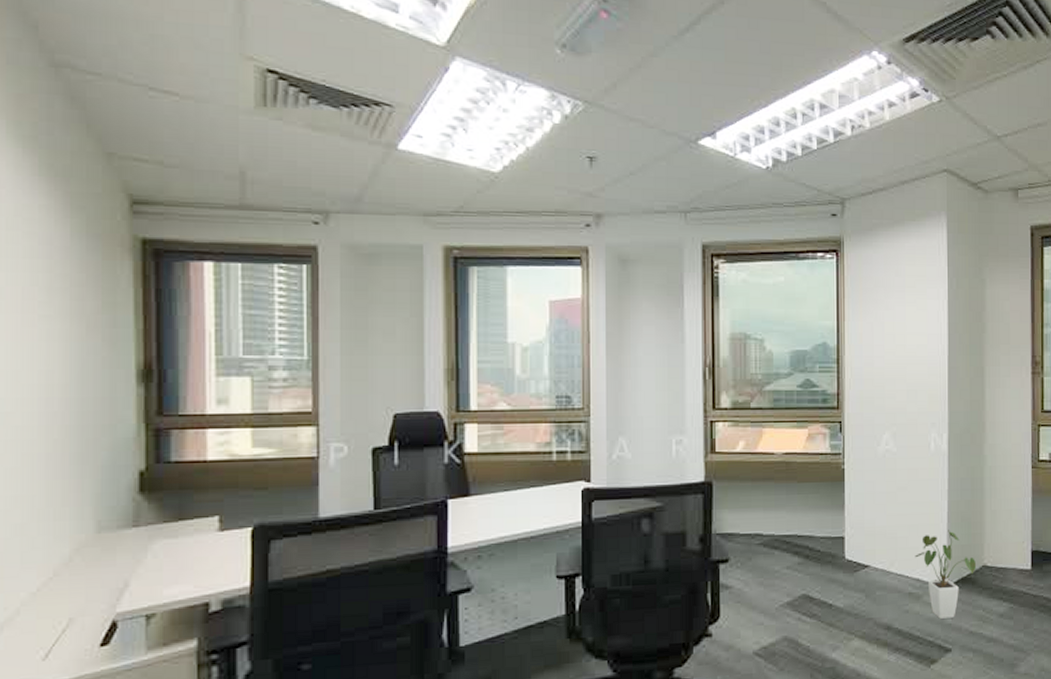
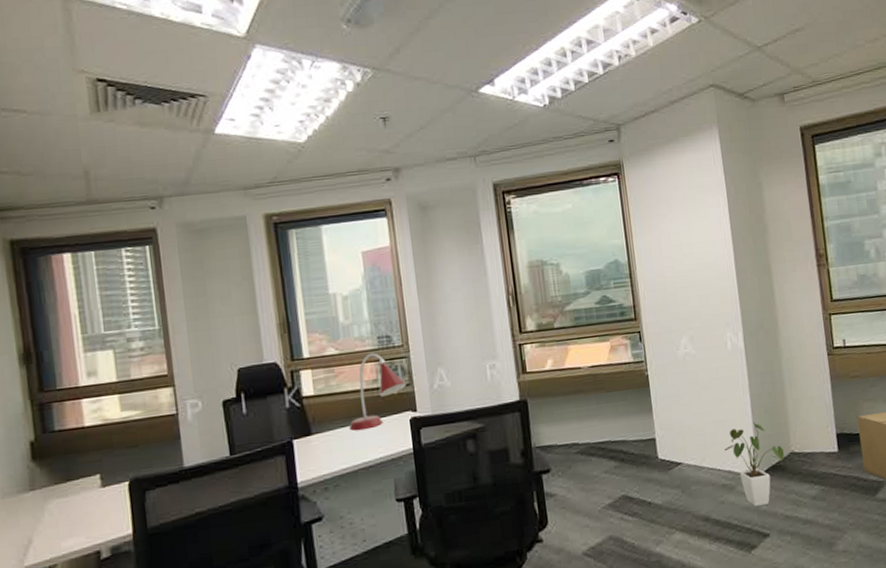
desk lamp: none [514,413,583,497] -> present [350,352,407,432]

